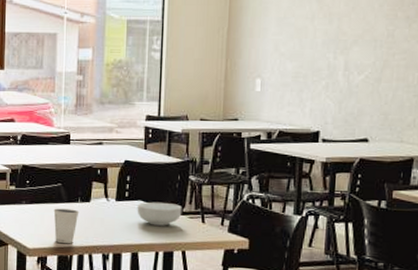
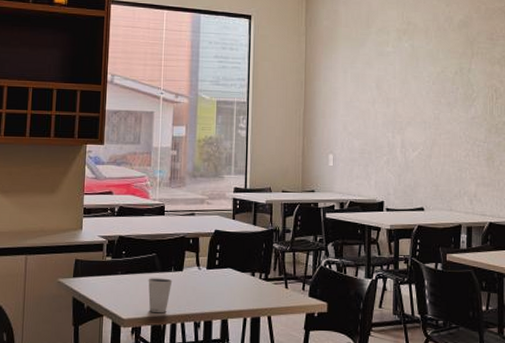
cereal bowl: present [137,202,182,226] -> none [226,269,268,292]

